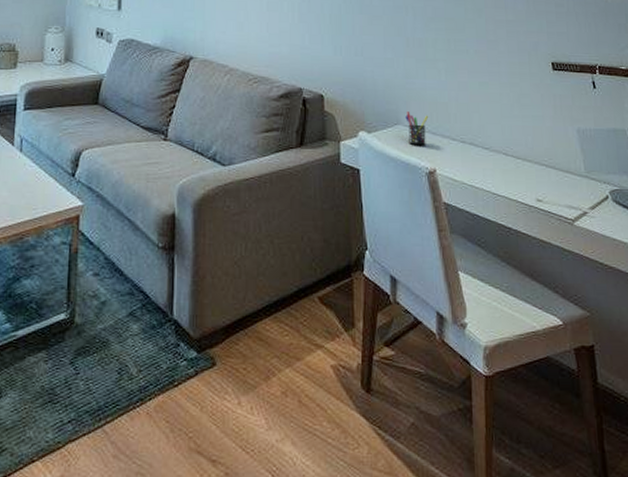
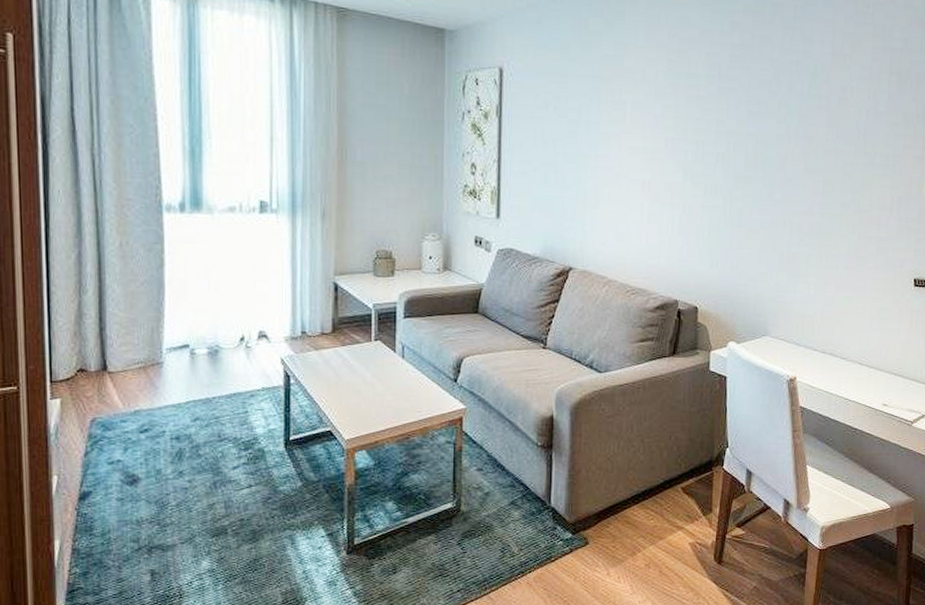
pen holder: present [405,112,429,145] -> none [773,324,795,355]

